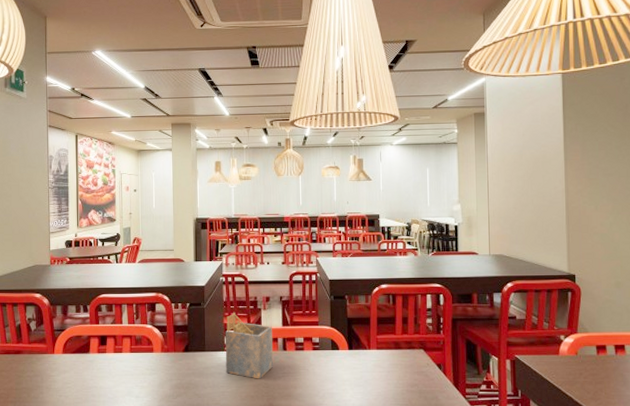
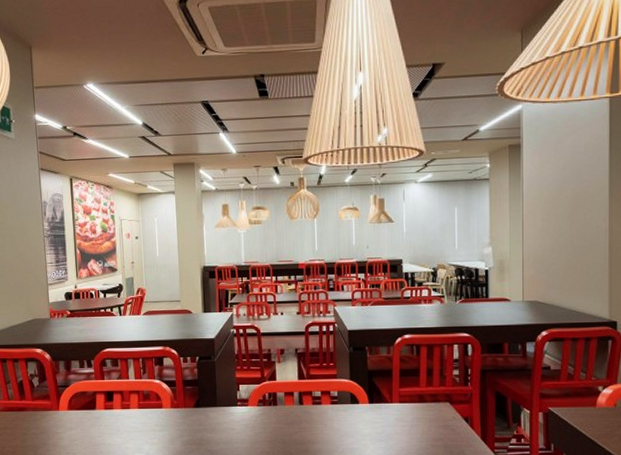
napkin holder: present [225,313,274,379] -> none [237,366,290,435]

